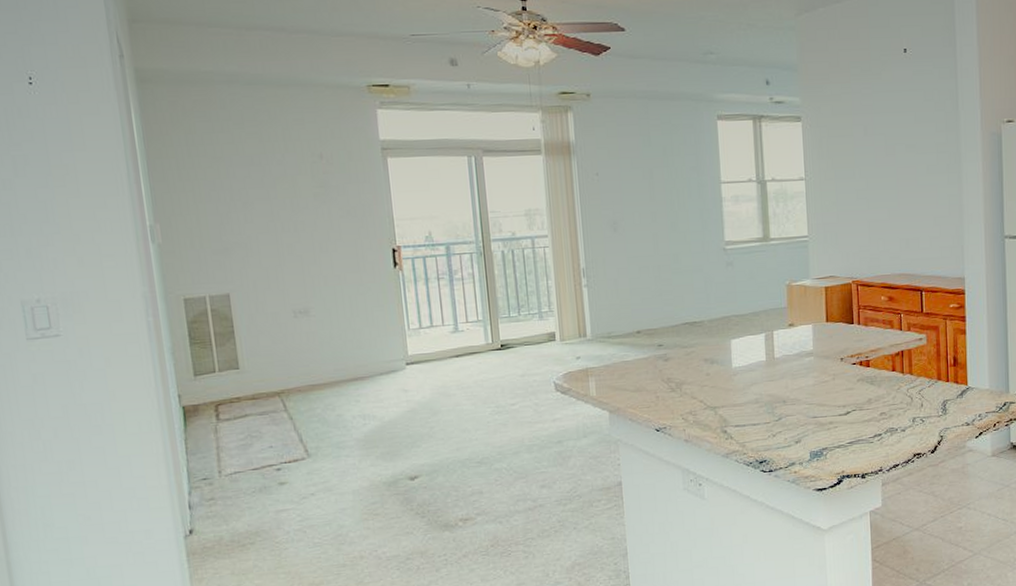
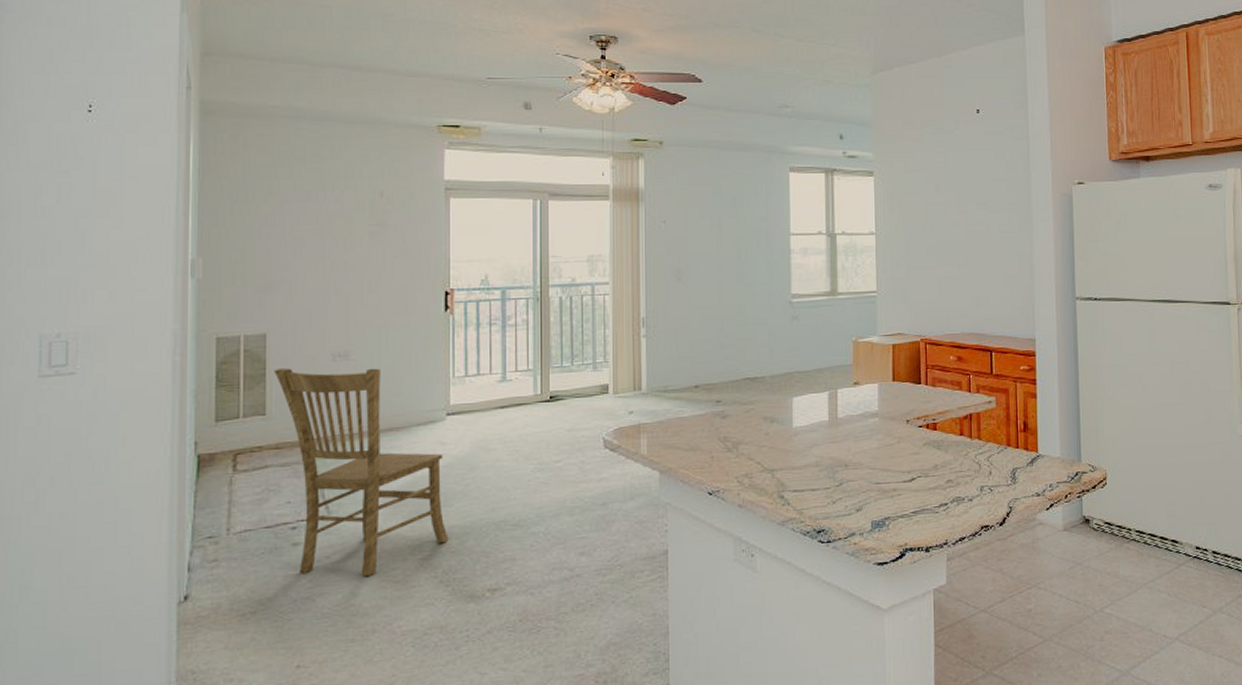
dining chair: none [241,323,420,510] -> present [274,367,449,576]

